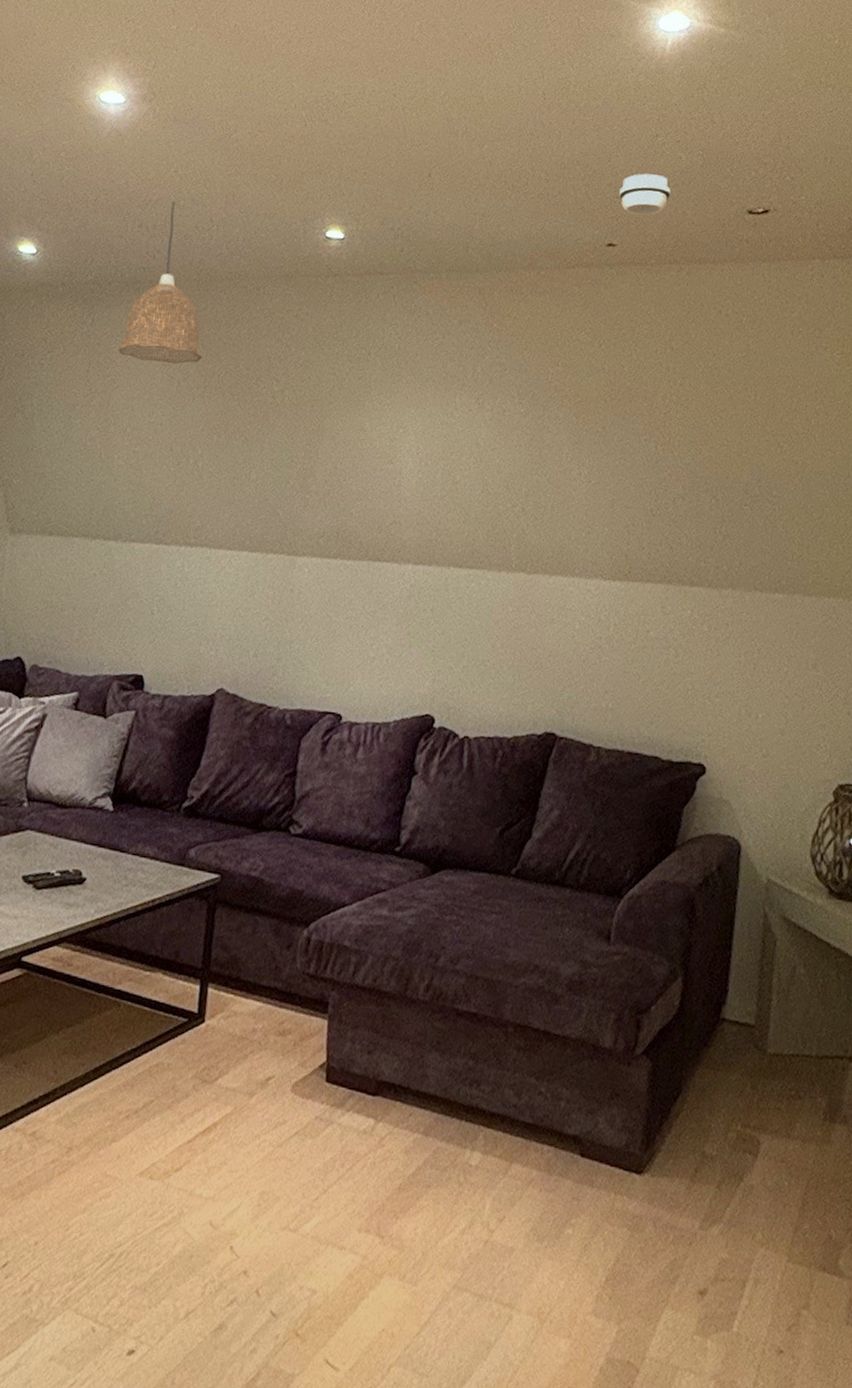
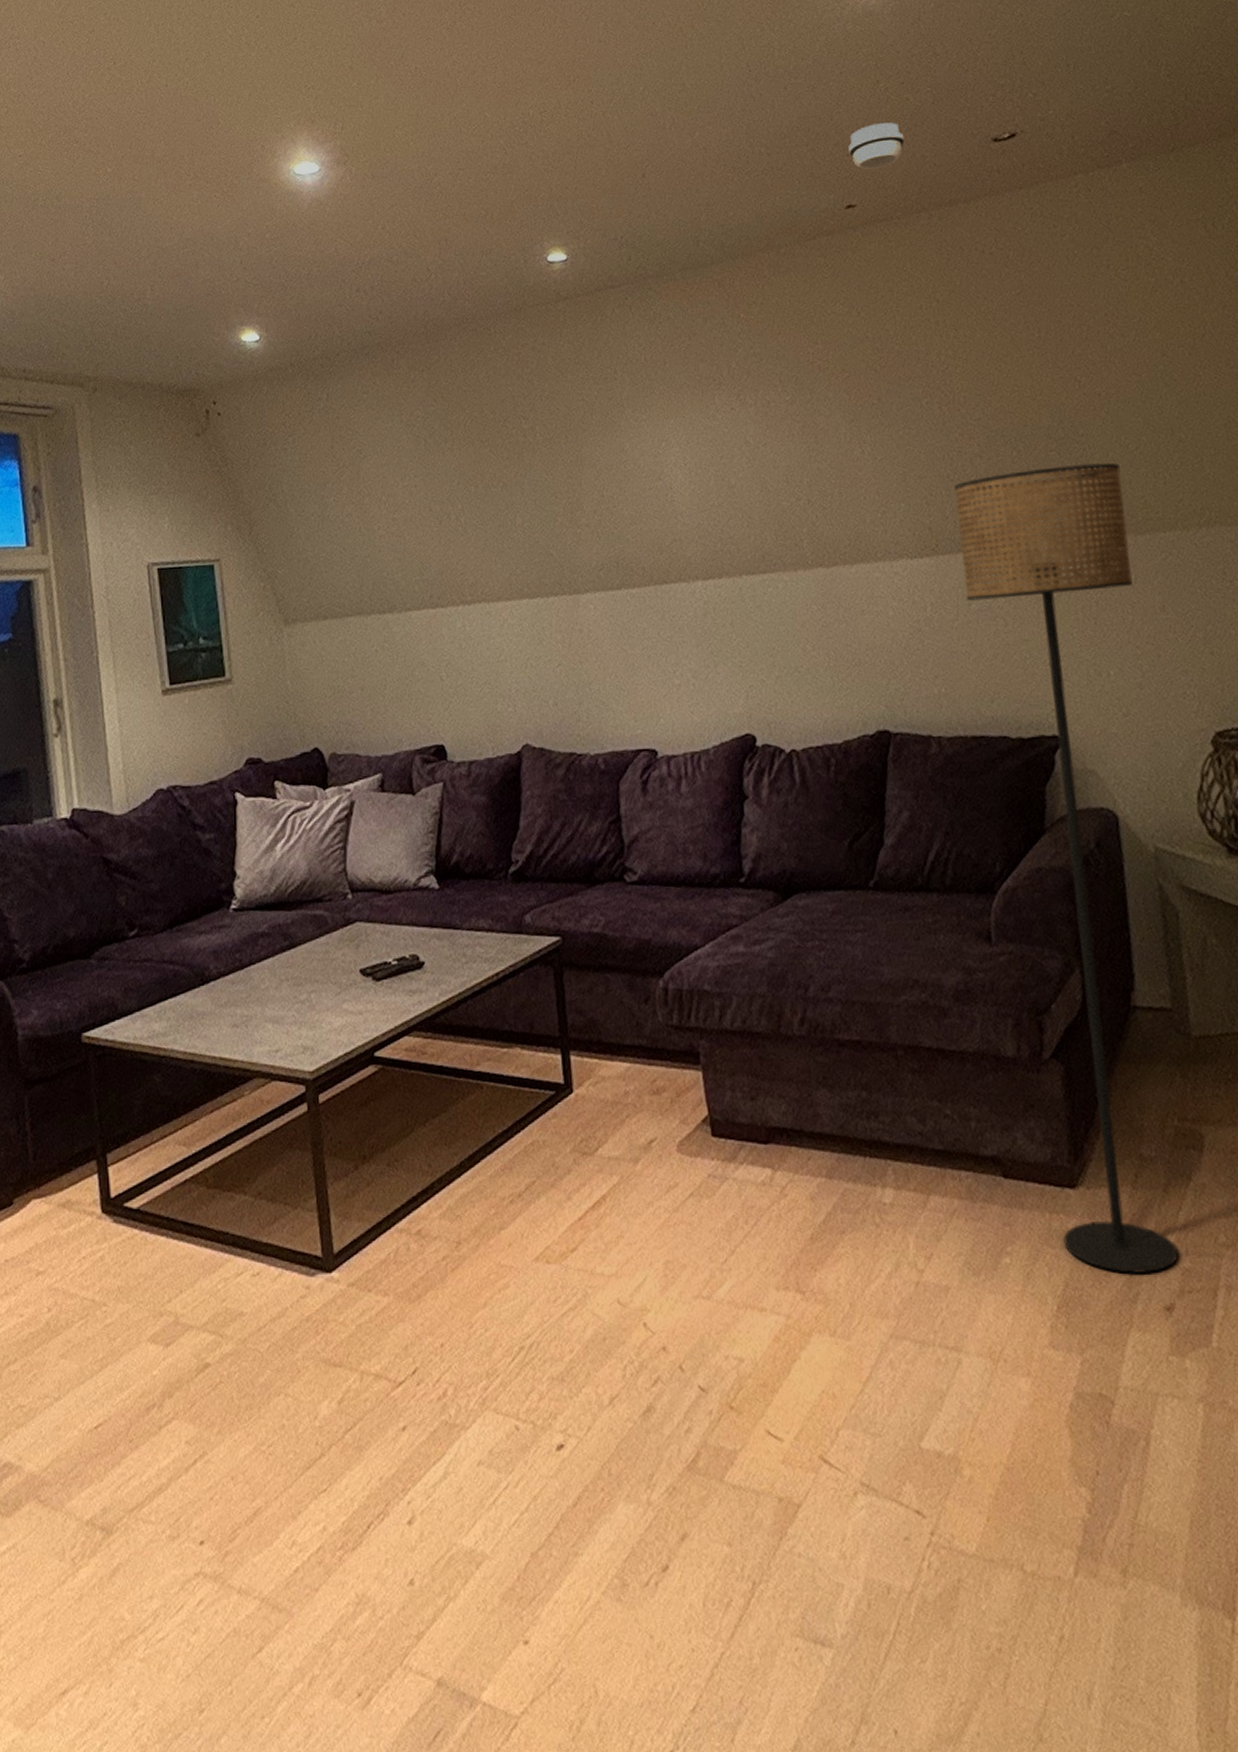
pendant lamp: present [118,201,202,364] -> none [358,259,444,426]
floor lamp: none [622,517,802,1260] -> present [954,462,1179,1275]

